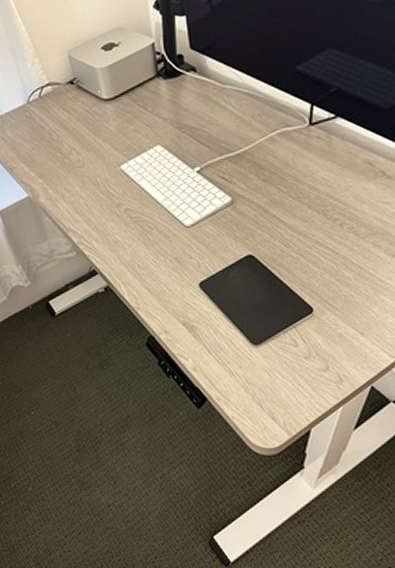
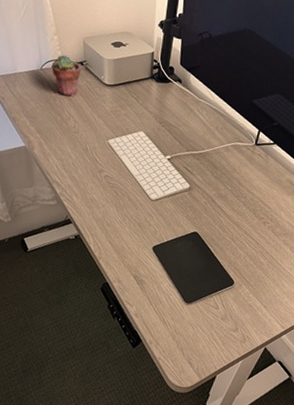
potted succulent: none [38,78,74,127] -> present [51,55,82,97]

